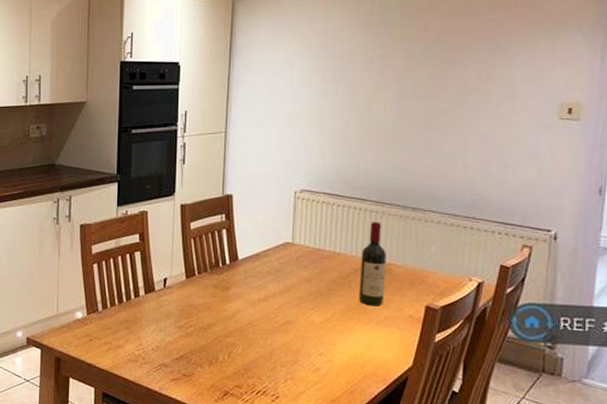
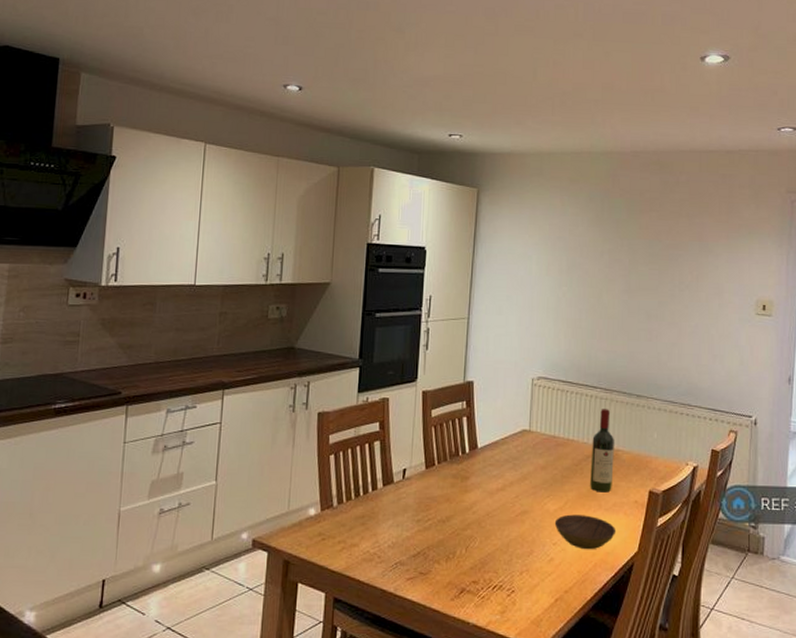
bowl: none [320,326,389,362] -> present [554,514,617,550]

